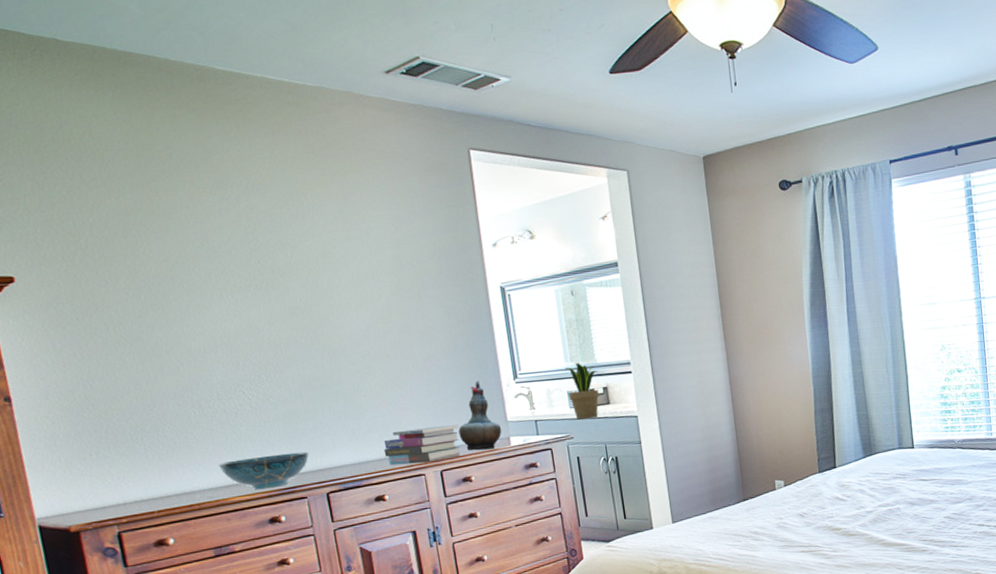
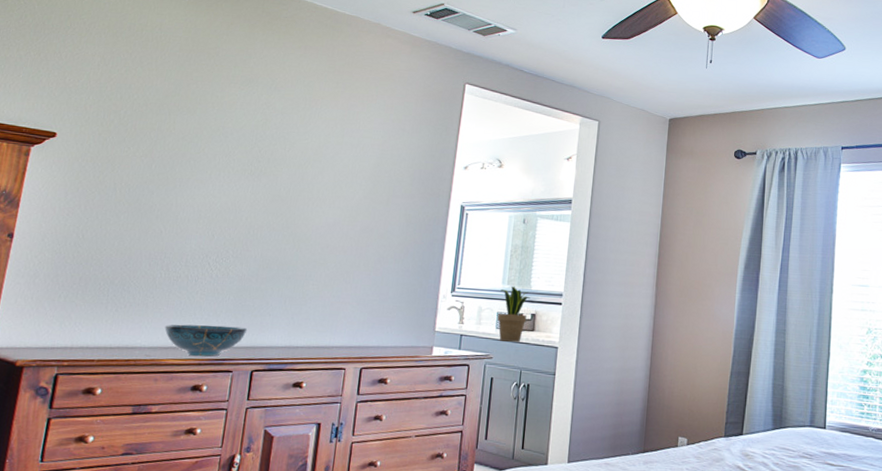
books: present [383,425,461,466] -> none [314,322,390,359]
decorative vase: present [458,381,502,451] -> none [387,288,428,356]

